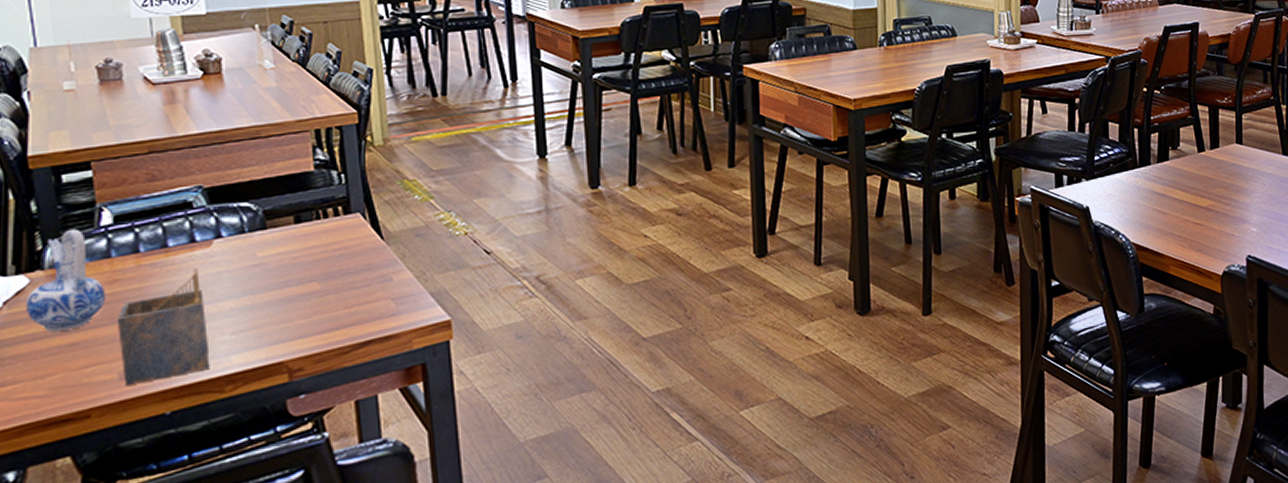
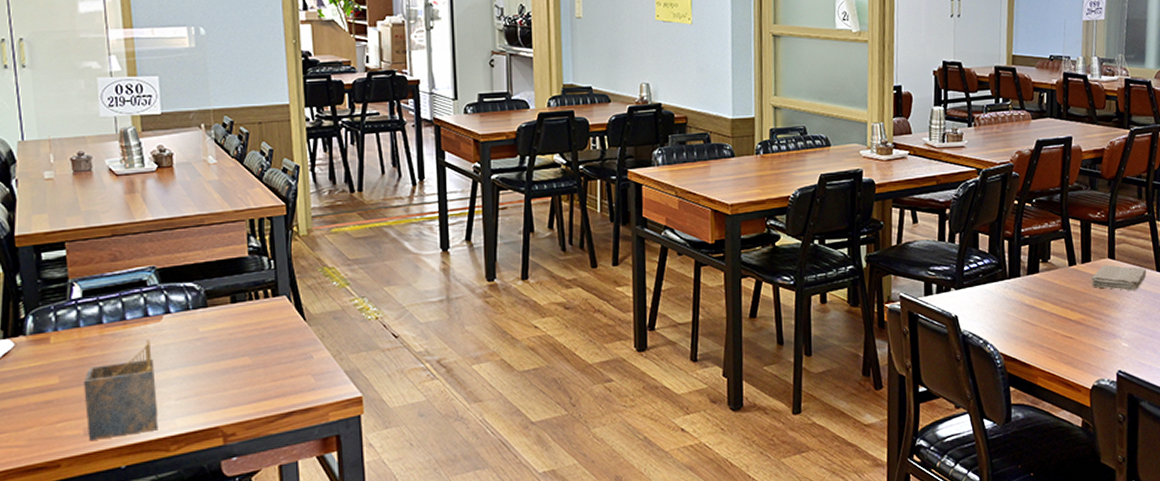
ceramic pitcher: present [25,228,107,332] -> none [10,300,75,390]
washcloth: none [1220,150,1273,176] -> present [1091,264,1146,291]

